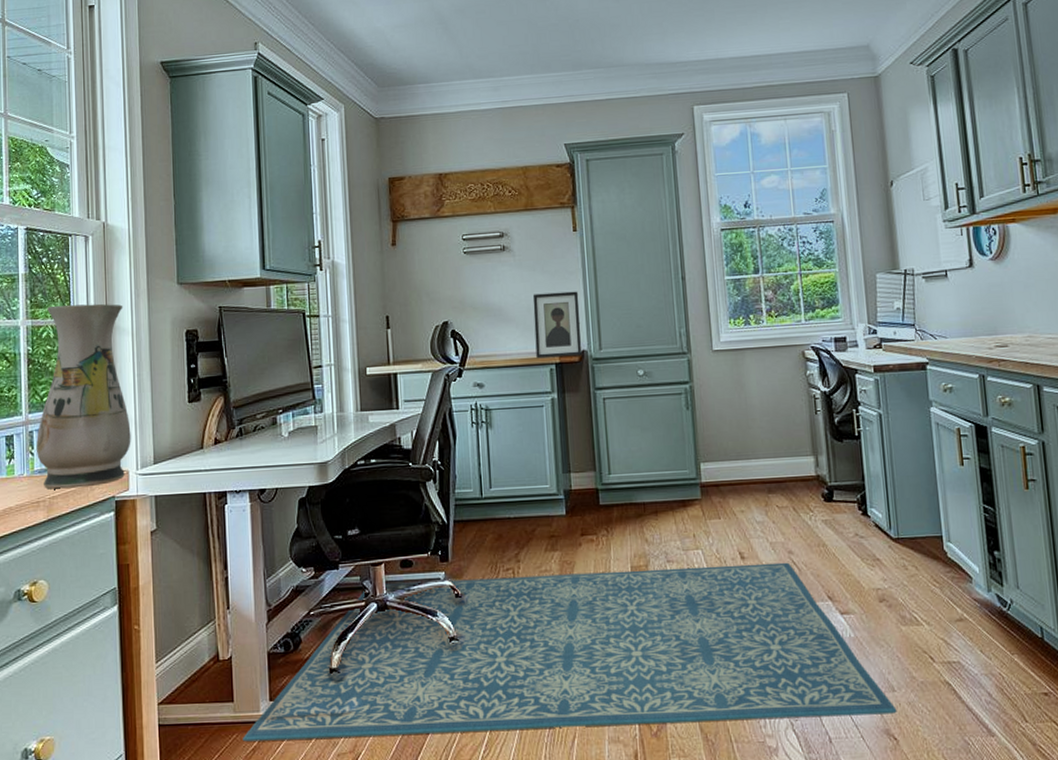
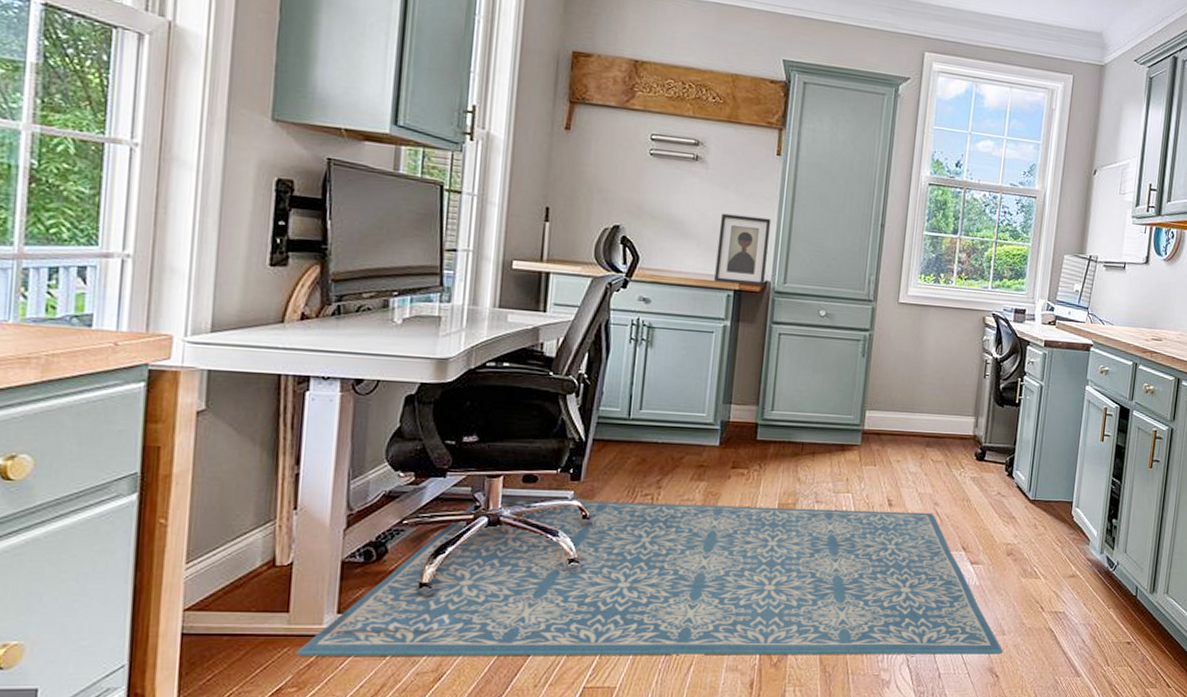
vase: present [36,303,131,490] -> none [32,113,188,349]

